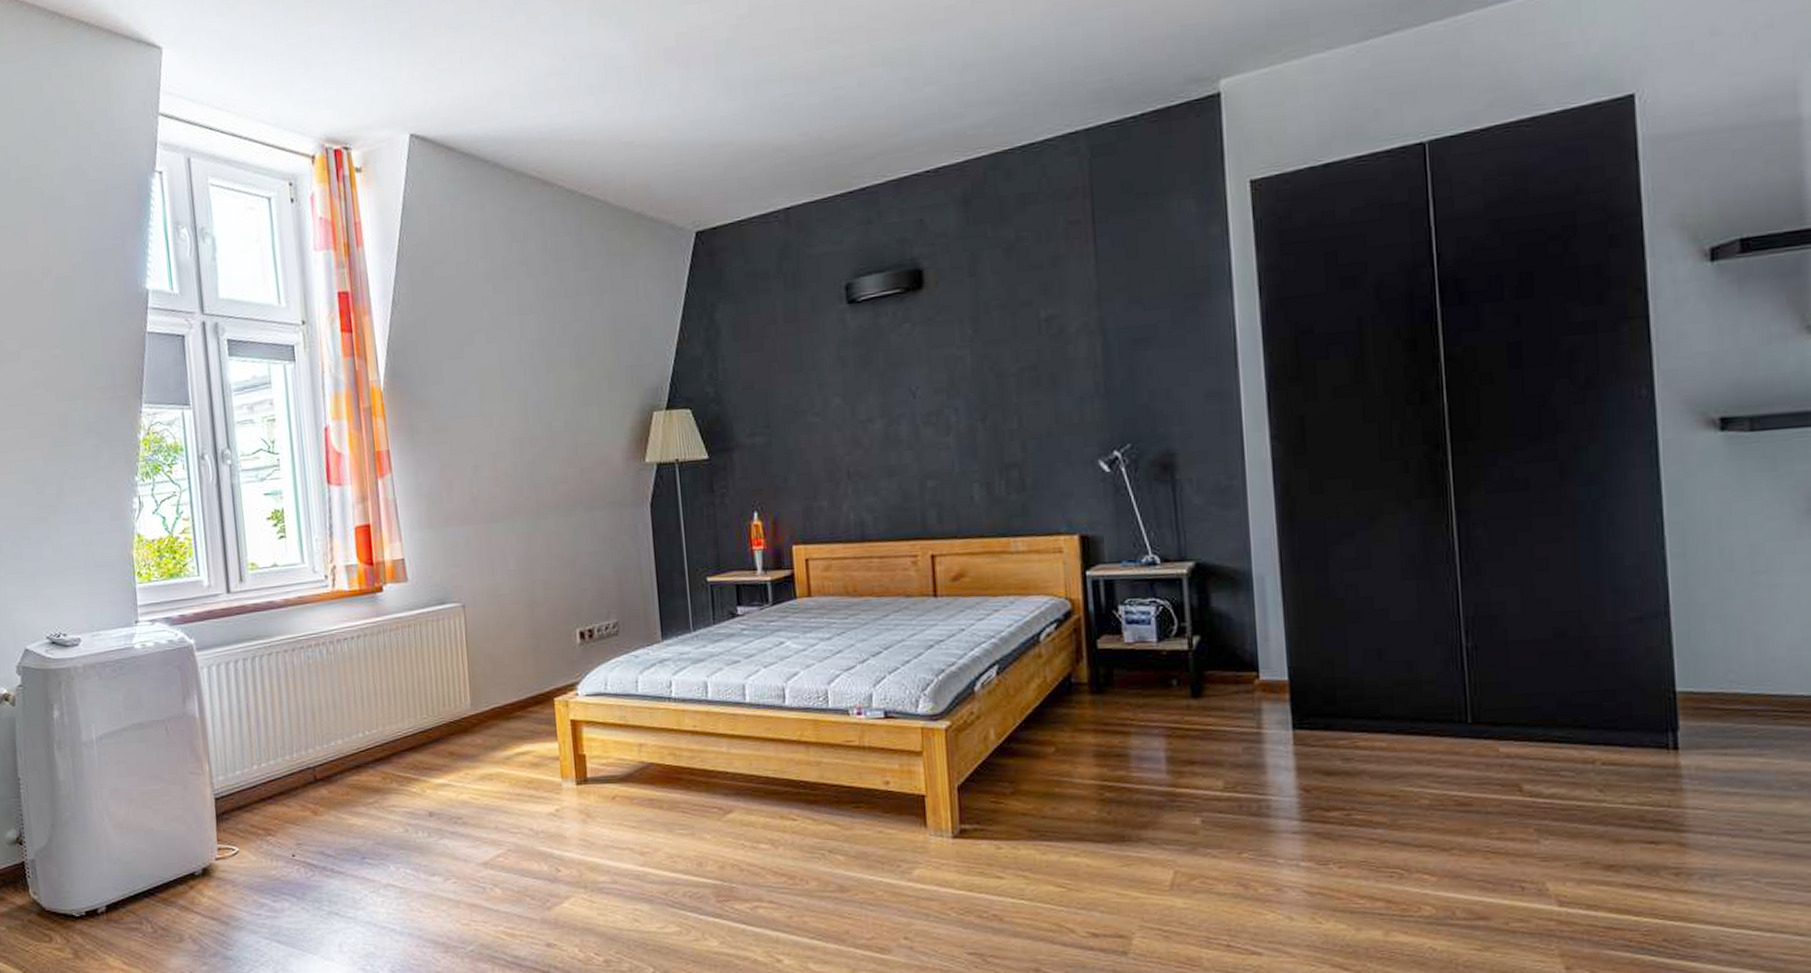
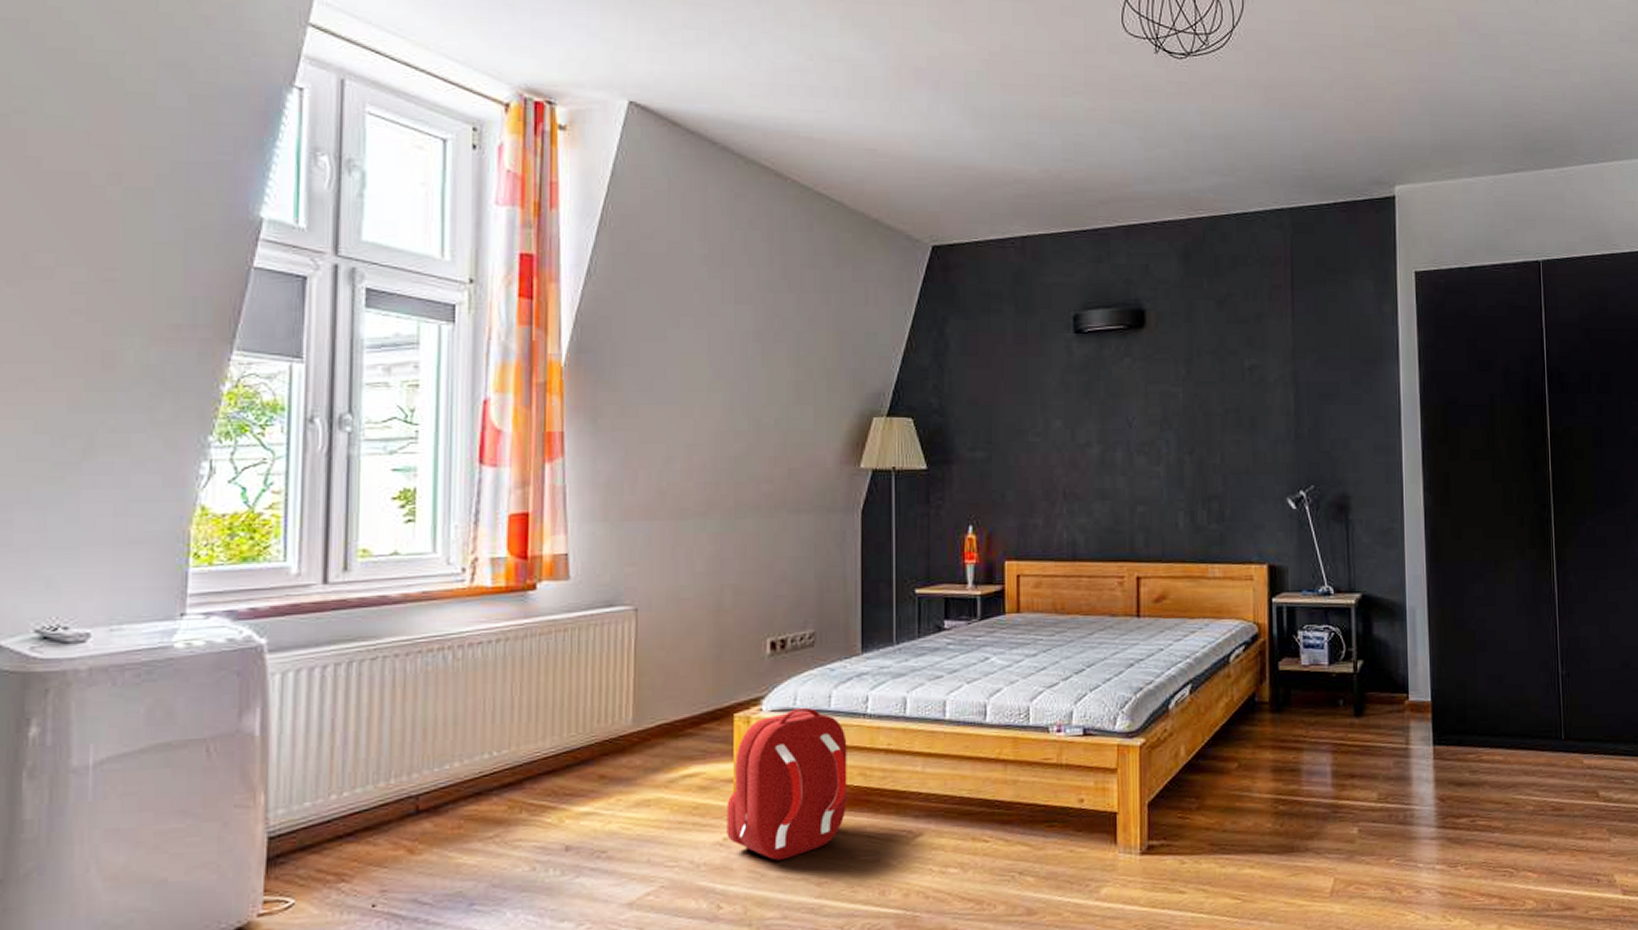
backpack: none [555,692,661,831] -> present [727,707,847,861]

